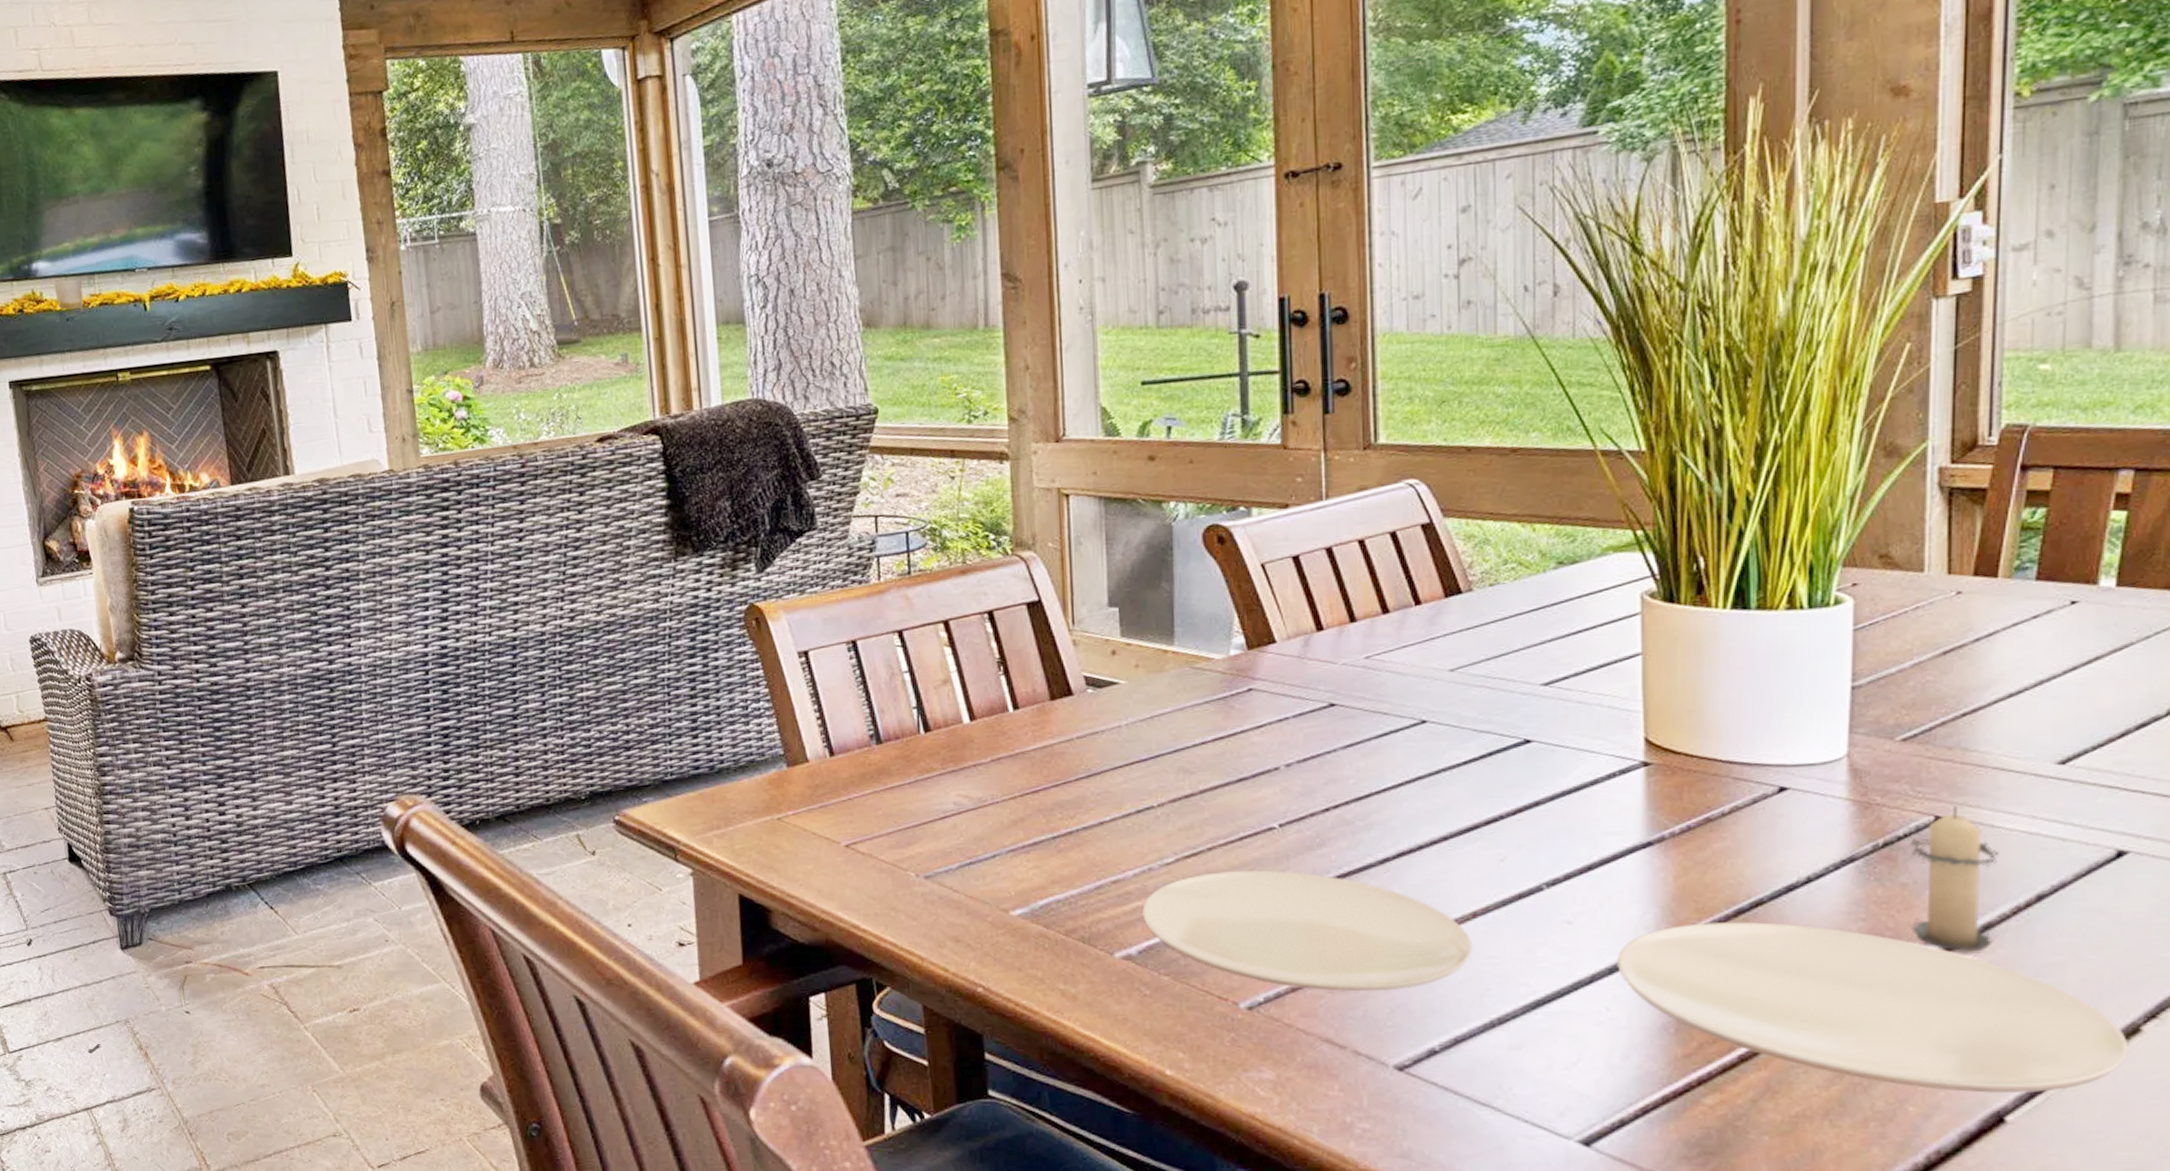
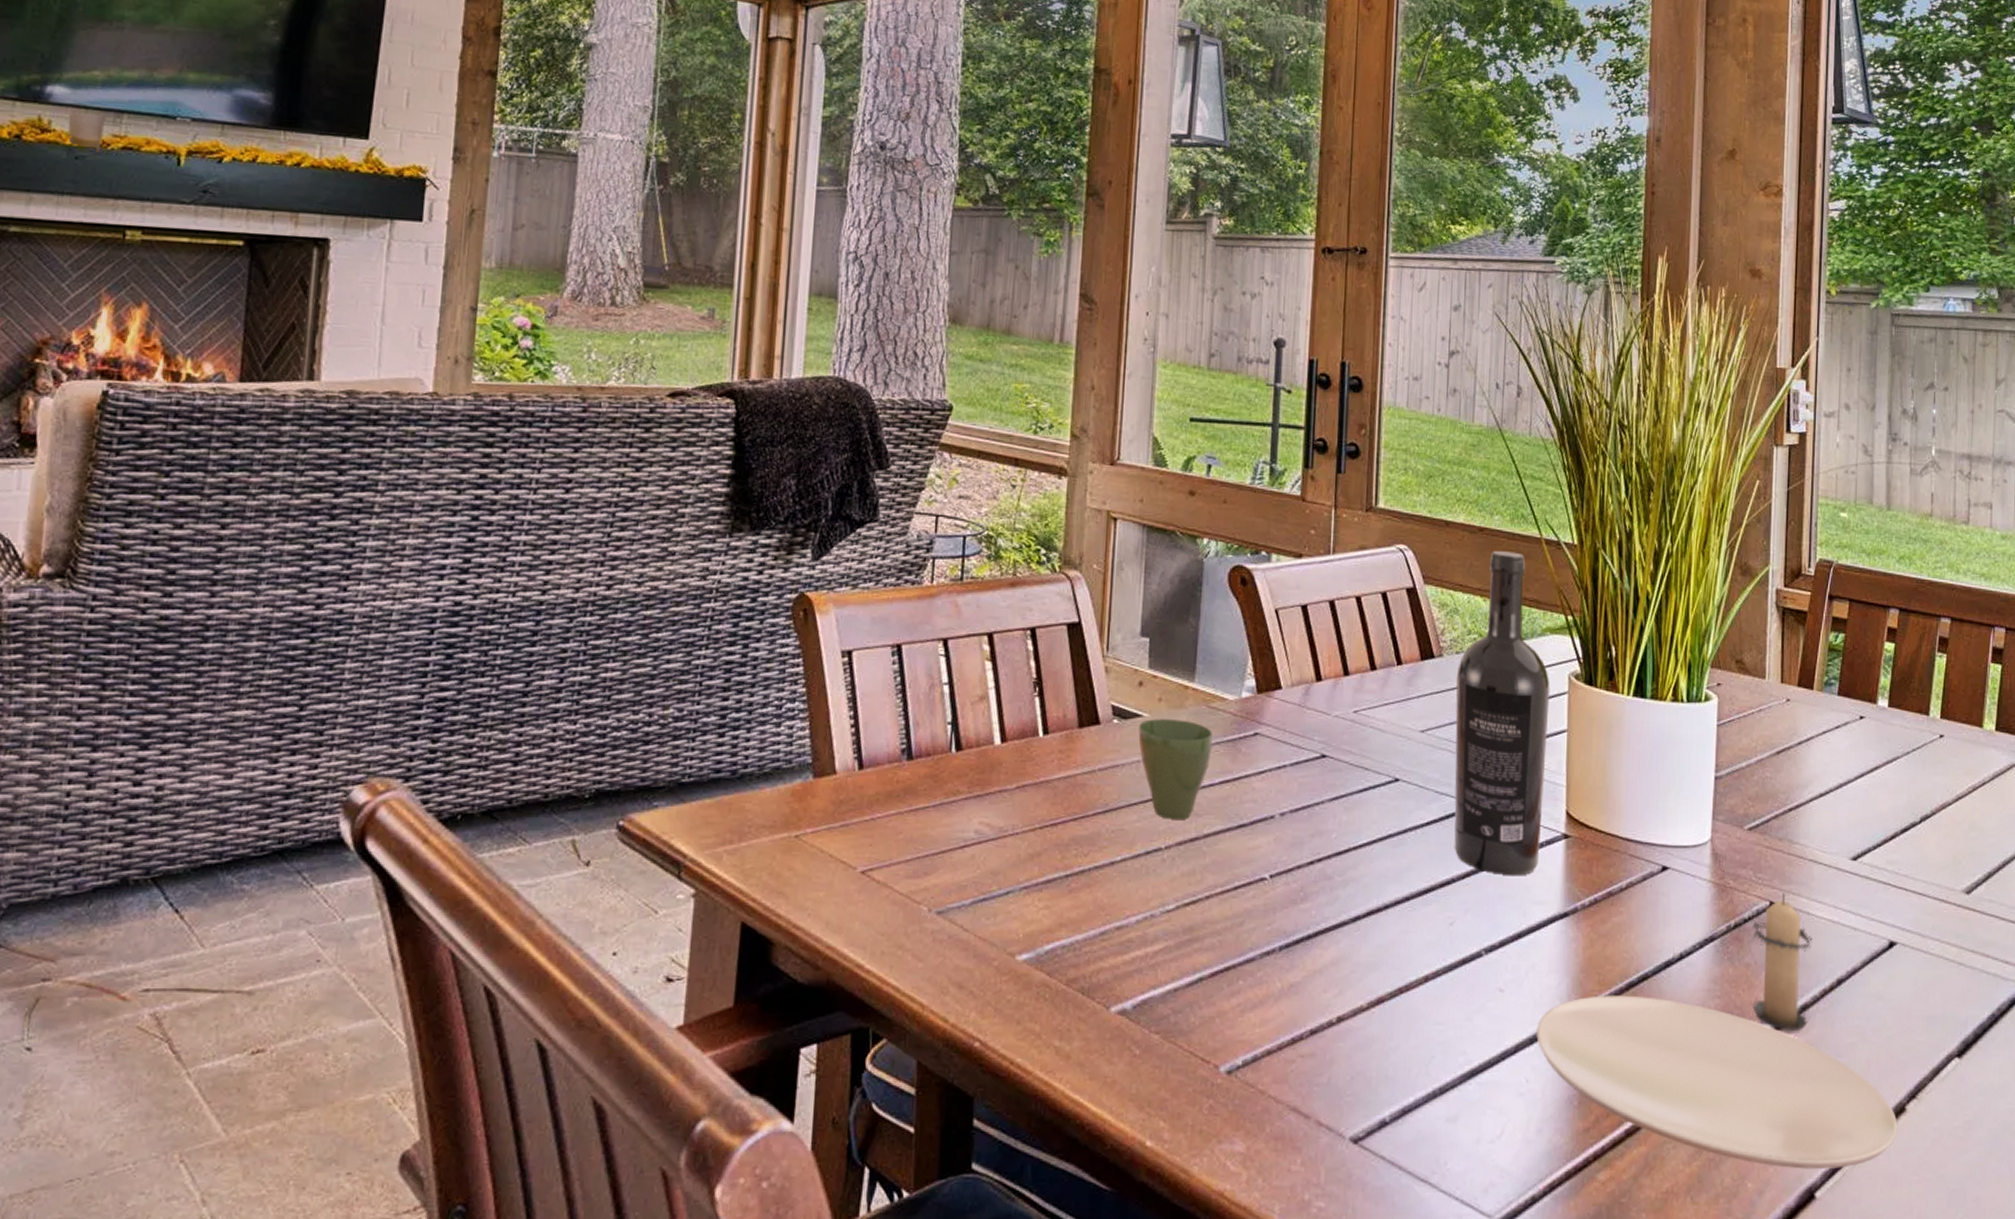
cup: none [1116,683,1201,779] -> present [1138,719,1213,819]
plate: present [1142,869,1472,993] -> none [1140,921,1423,1057]
wine bottle: none [1491,469,1616,809] -> present [1454,551,1550,876]

